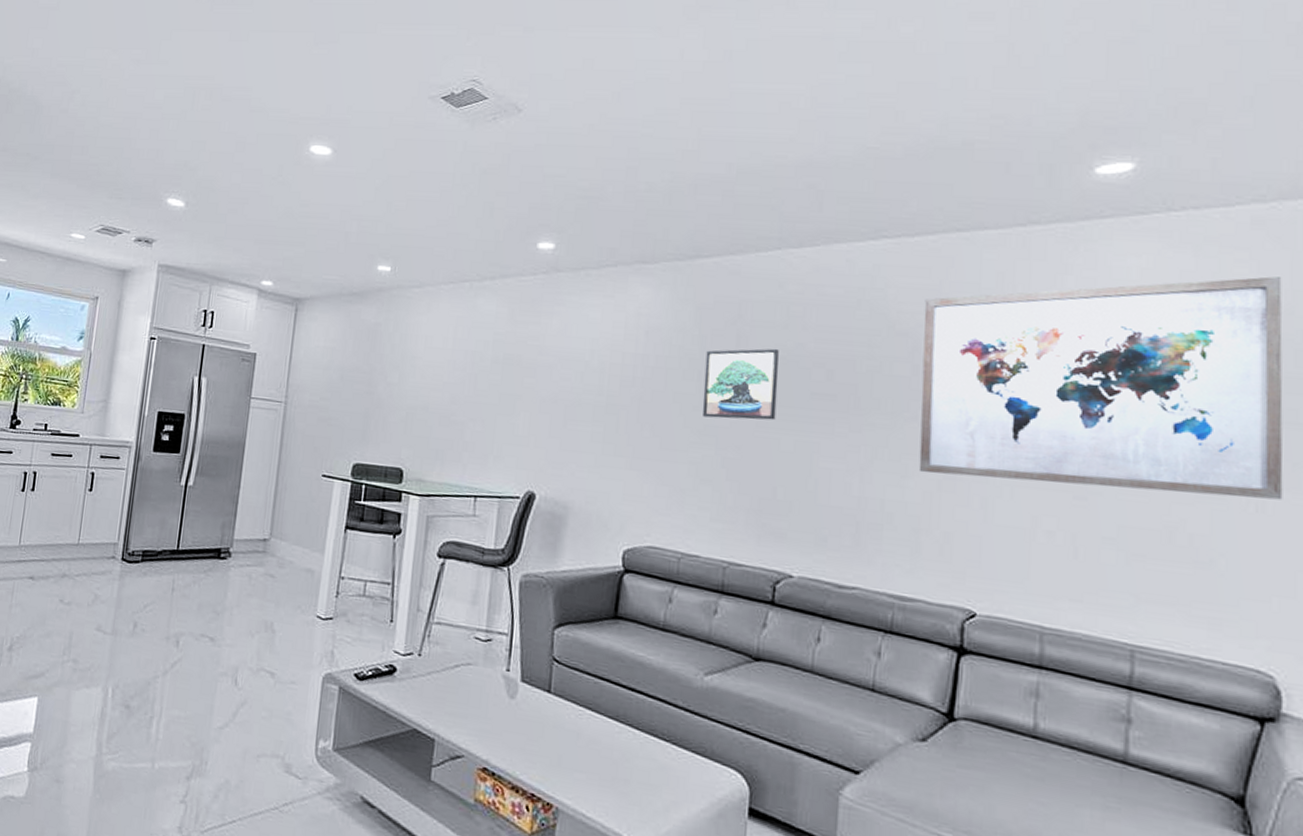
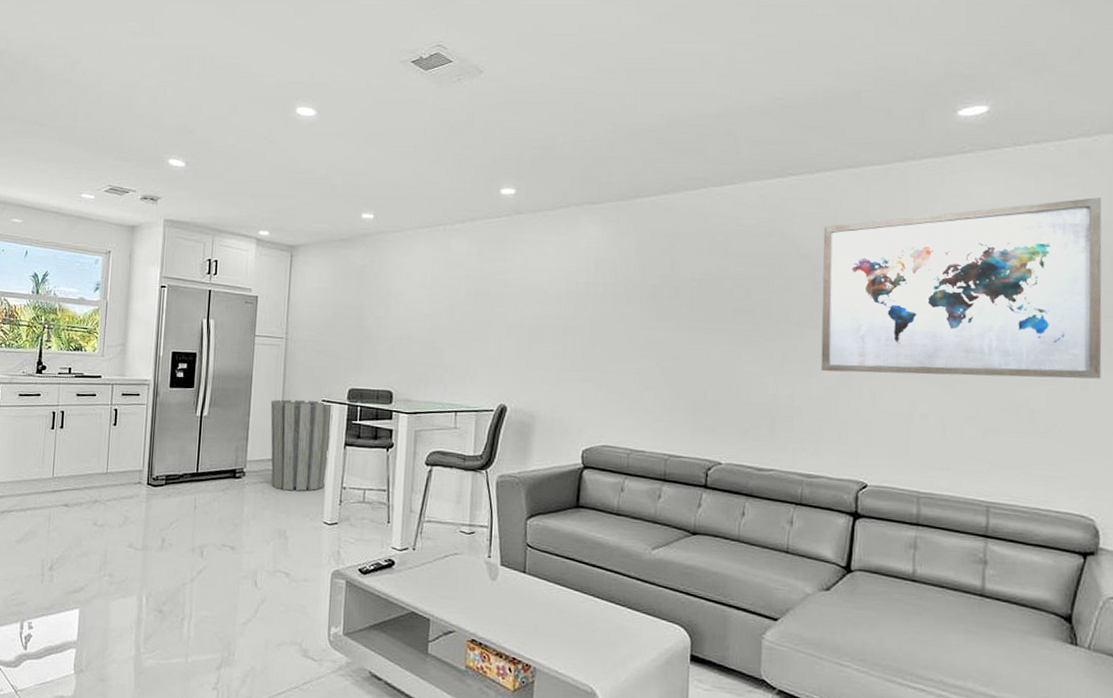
trash can: none [259,471,335,579] -> present [270,399,333,491]
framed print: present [702,348,779,421] -> none [644,273,706,335]

